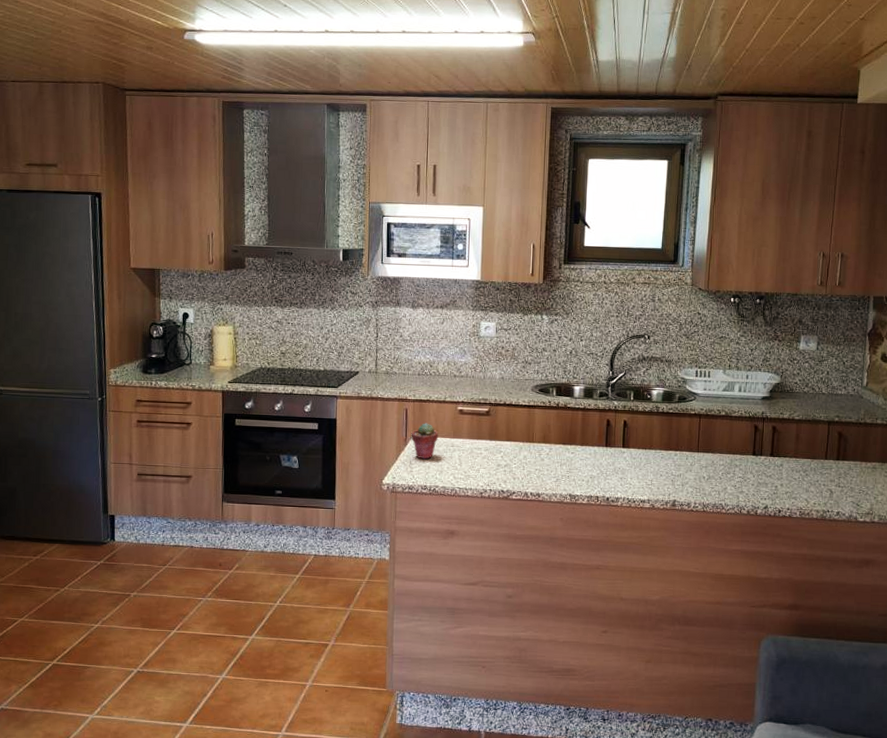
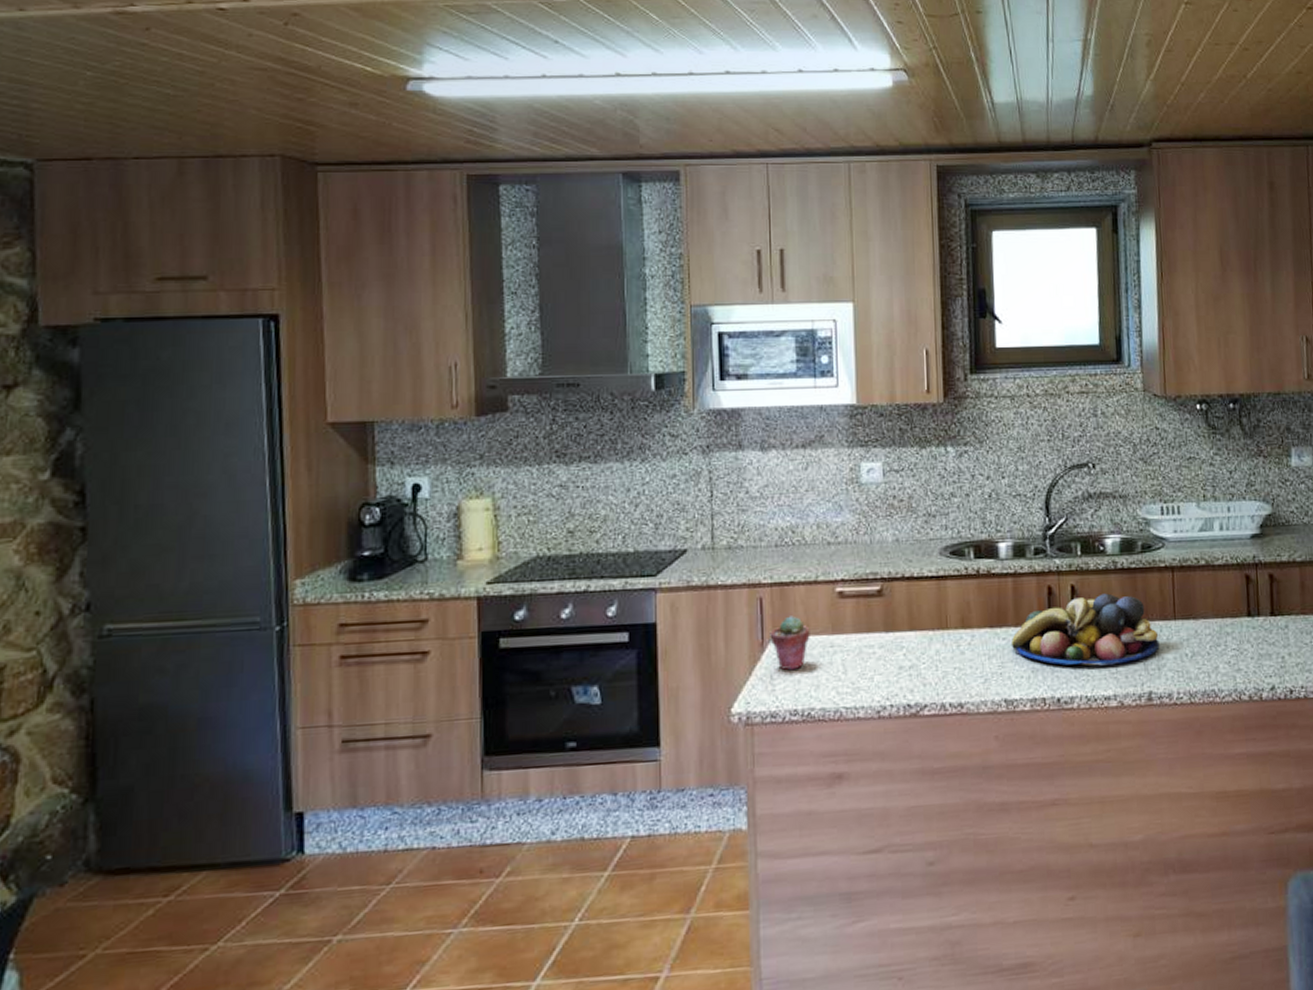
fruit bowl: none [577,428,685,479] -> present [1010,593,1160,665]

